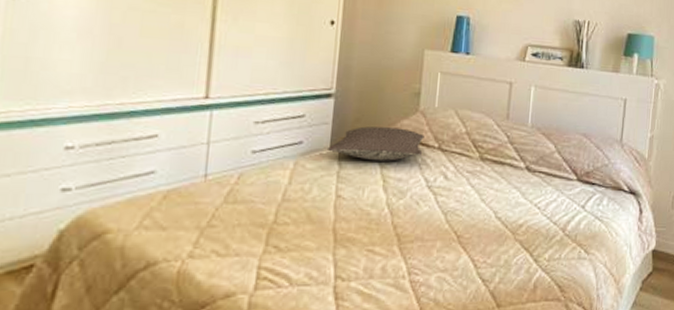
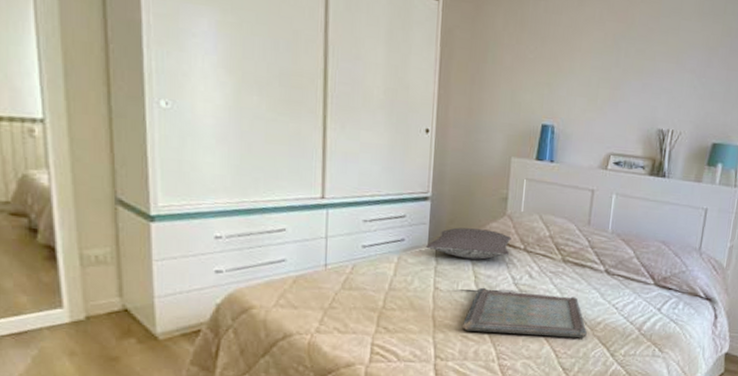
serving tray: none [368,192,508,245] -> present [463,287,587,338]

